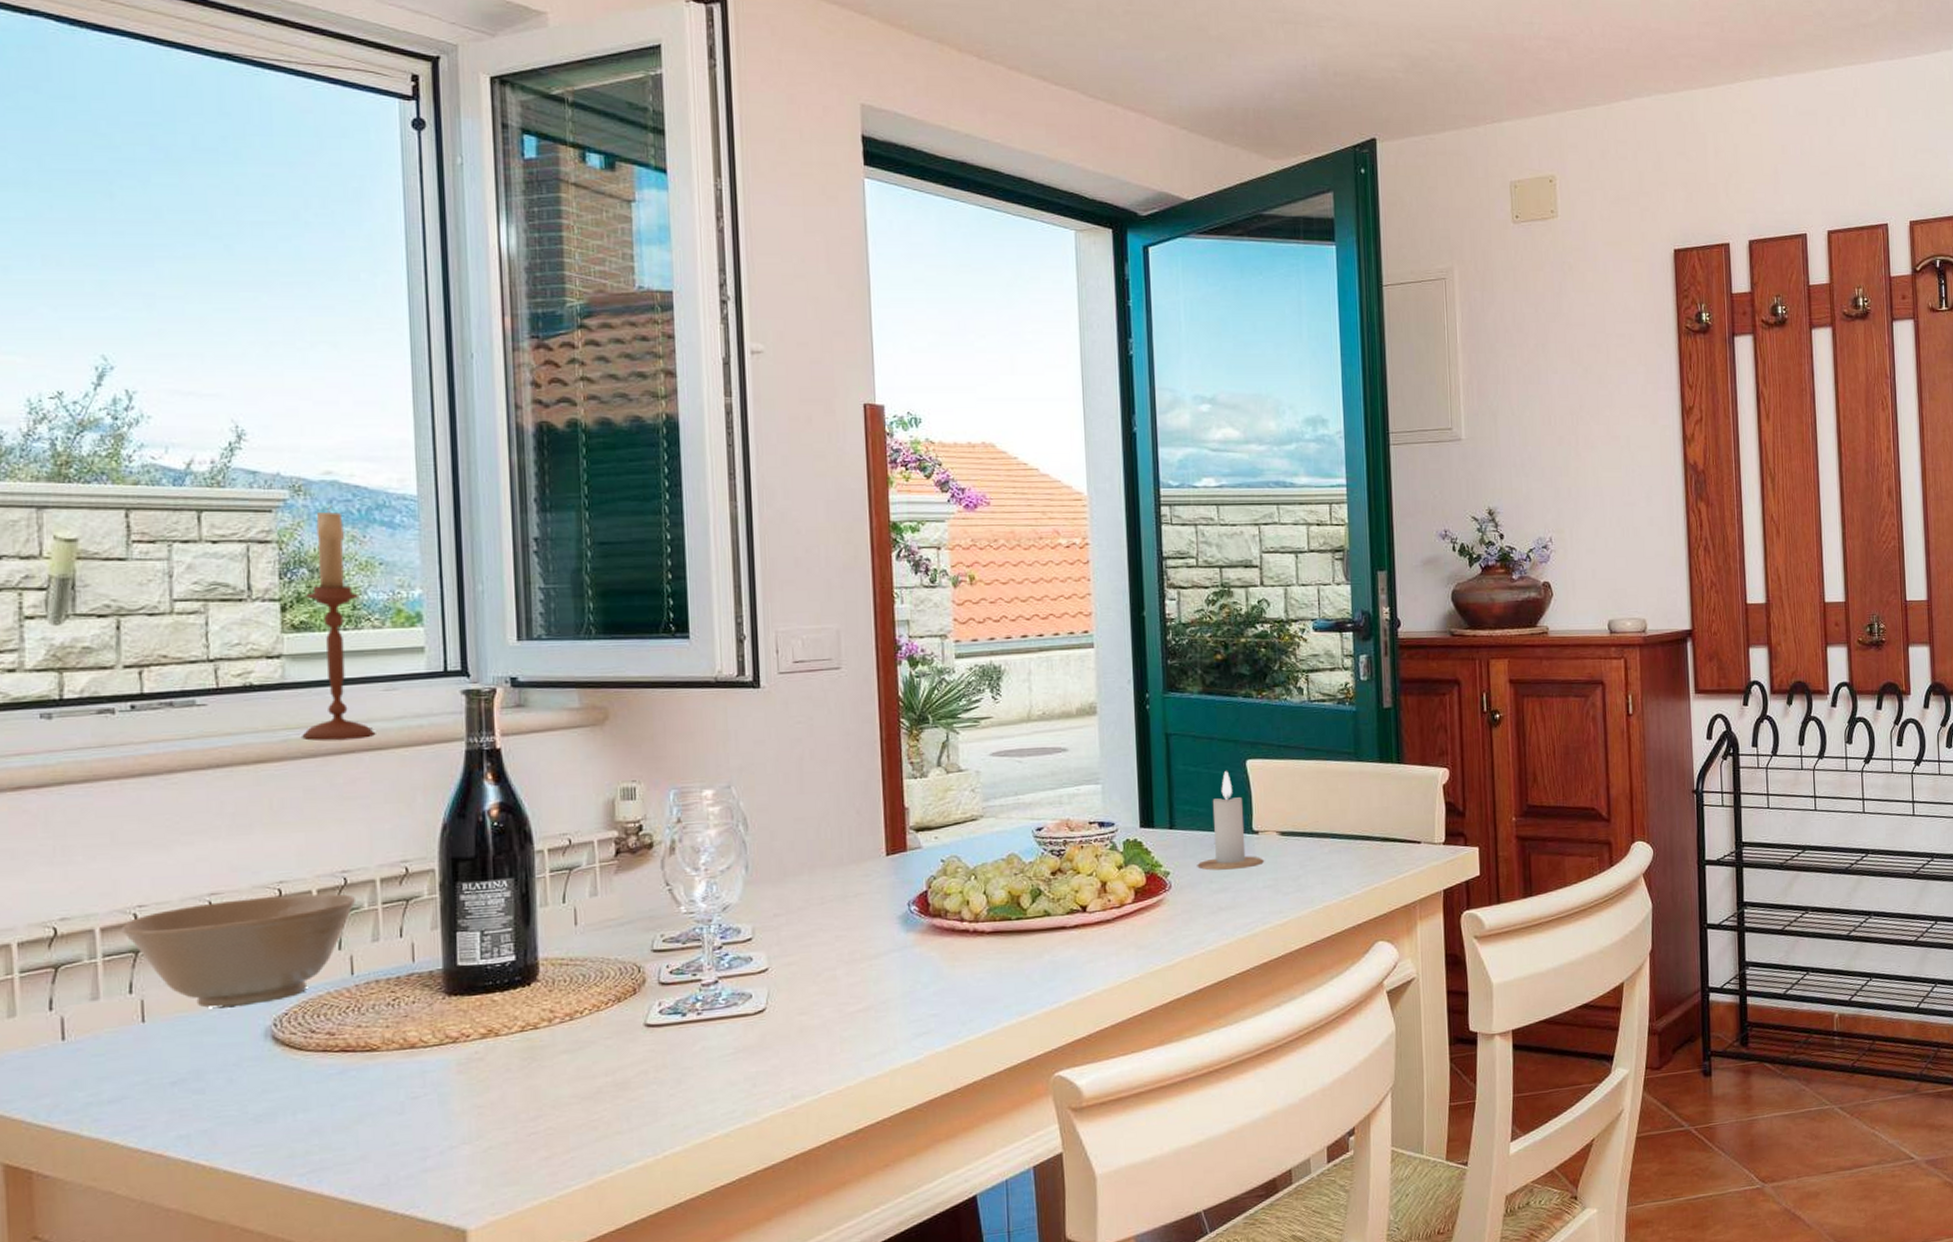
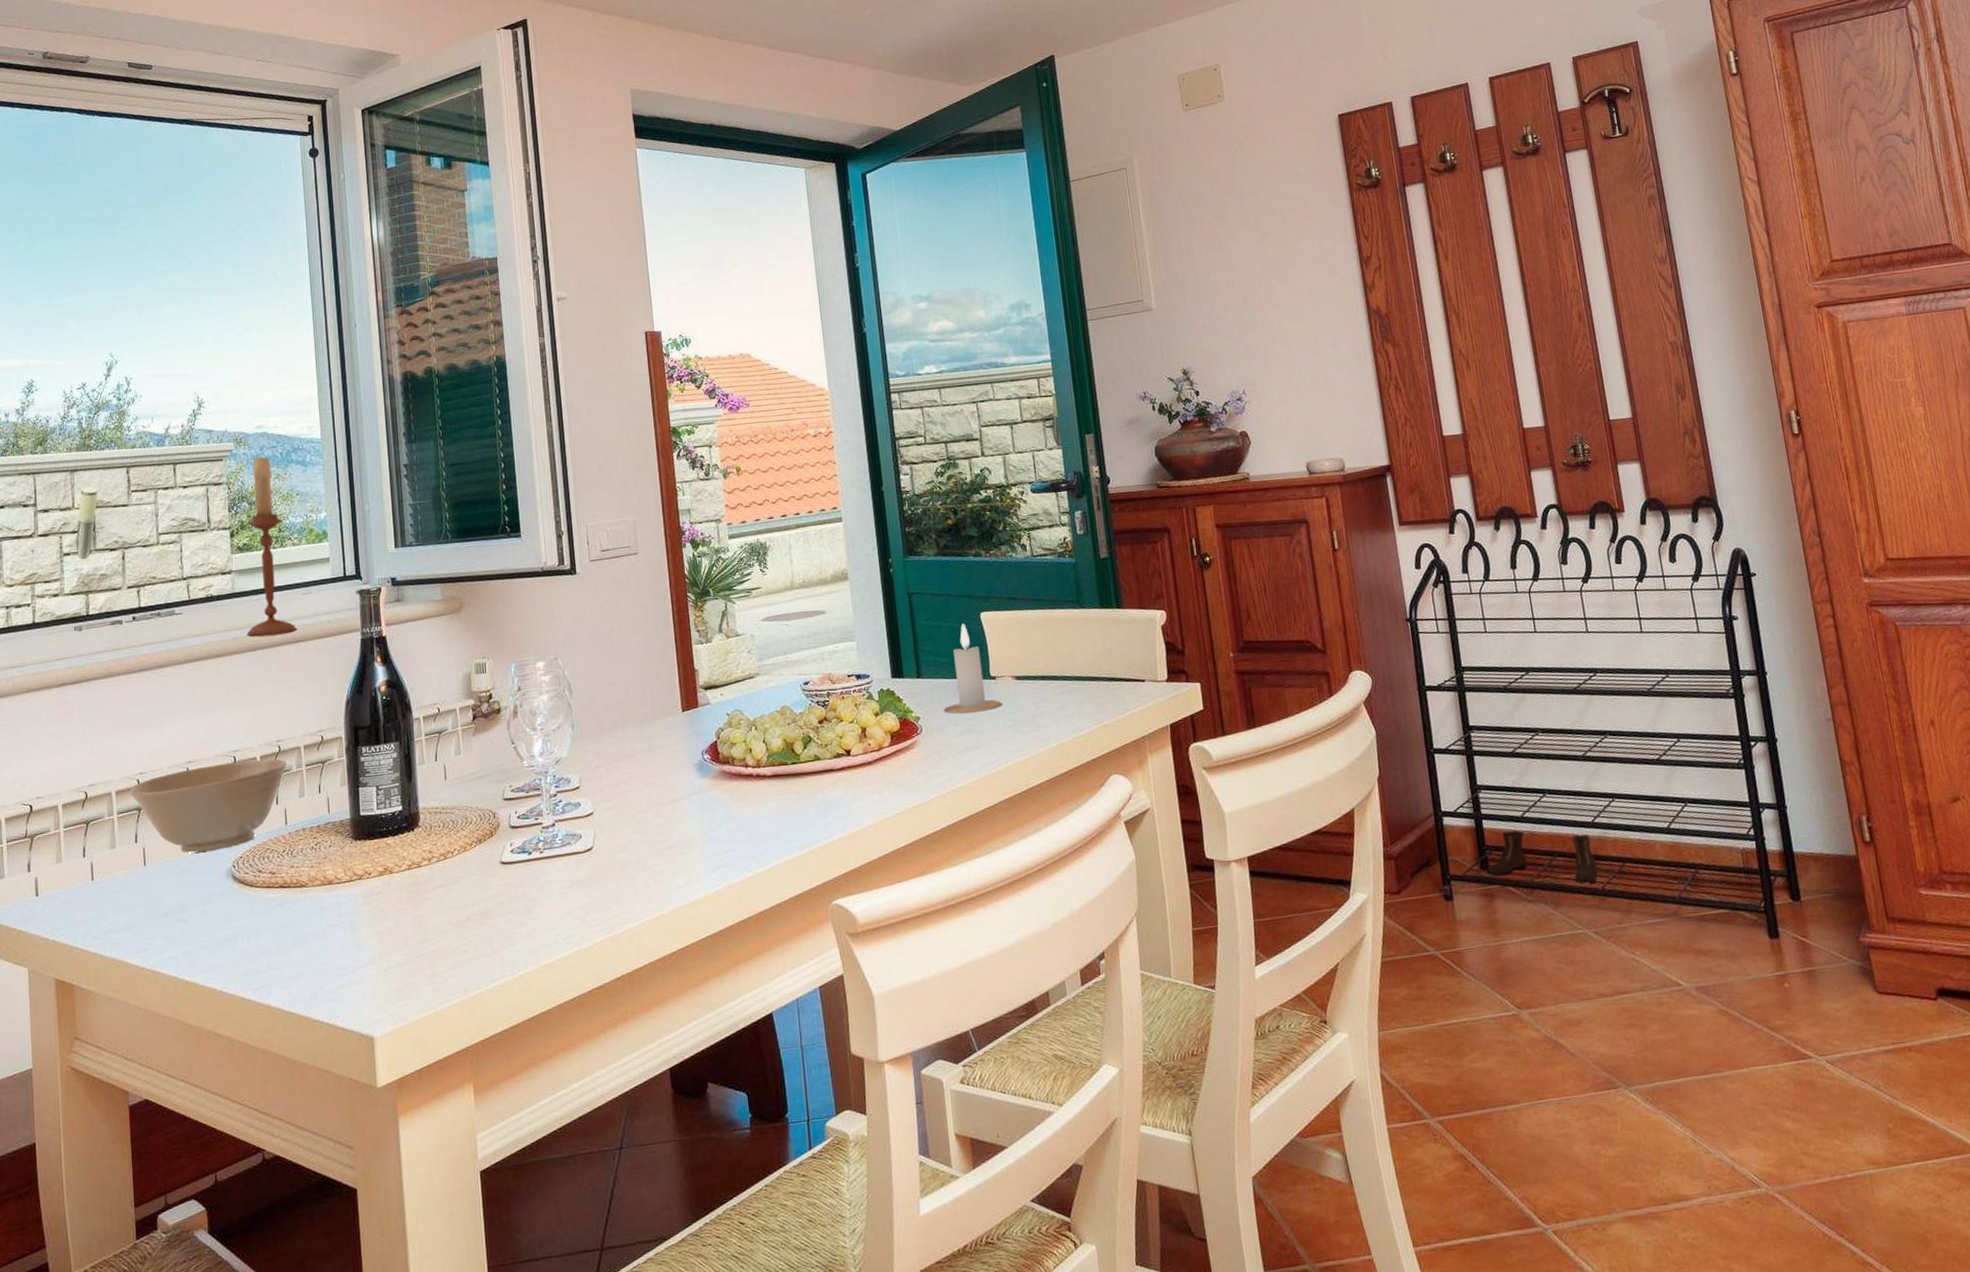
boot: none [1747,1007,1849,1060] -> present [1487,830,1598,883]

